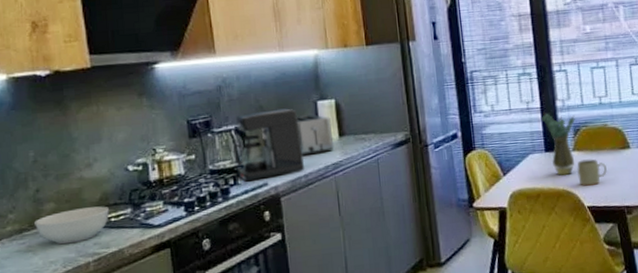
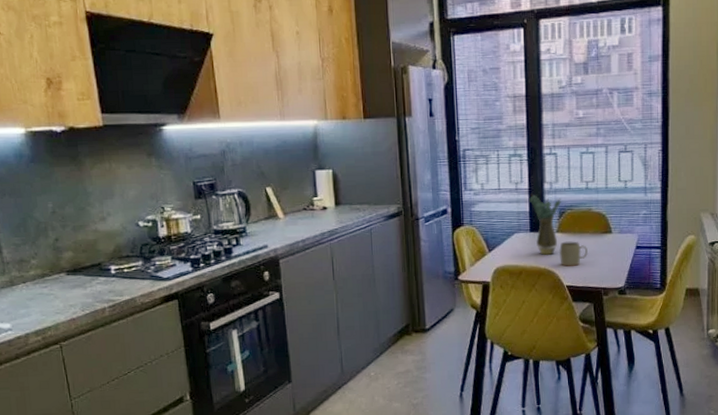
bowl: present [33,206,110,245] -> none [54,257,123,290]
coffee maker: present [232,108,305,182] -> none [235,176,303,243]
toaster: present [296,114,334,156] -> none [295,183,330,222]

